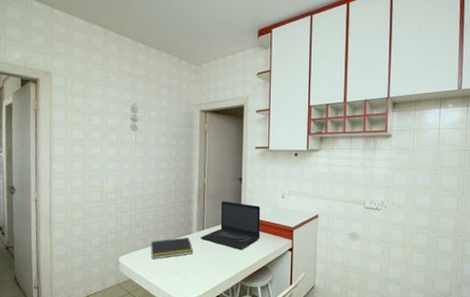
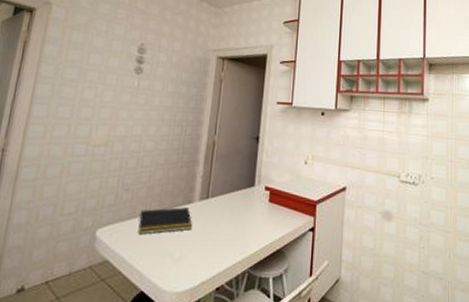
laptop: present [200,201,261,250] -> none [203,163,279,228]

